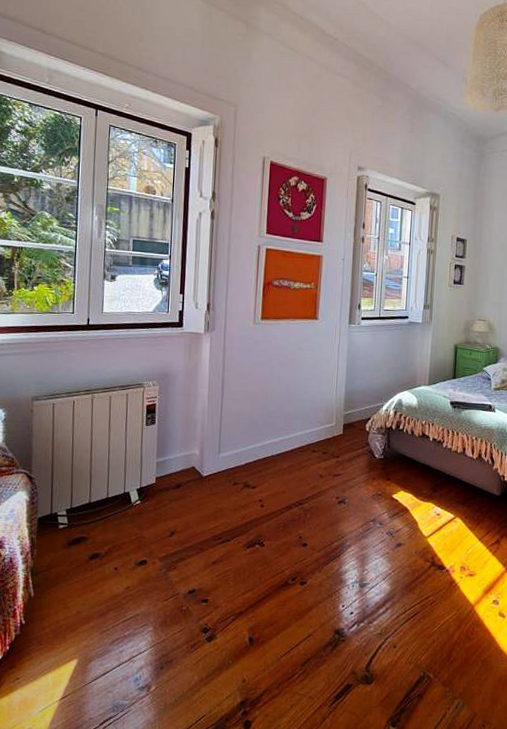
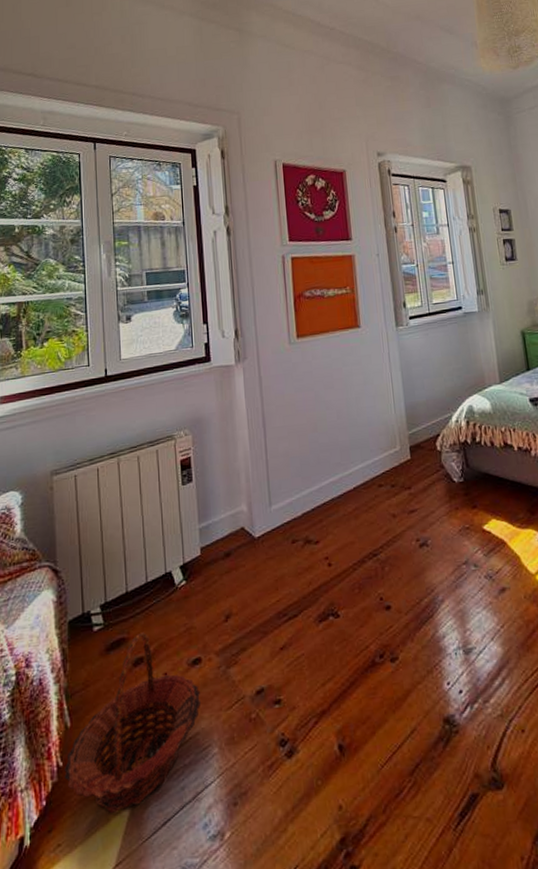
basket: none [25,535,143,662] -> present [64,632,202,813]

